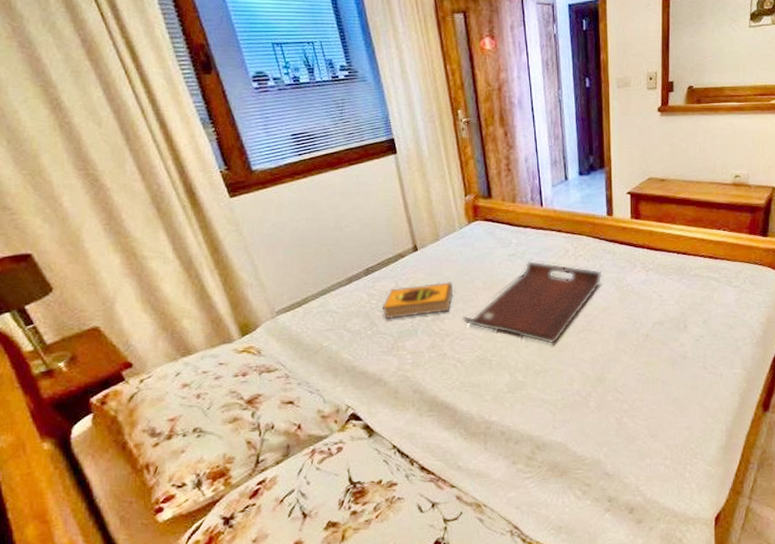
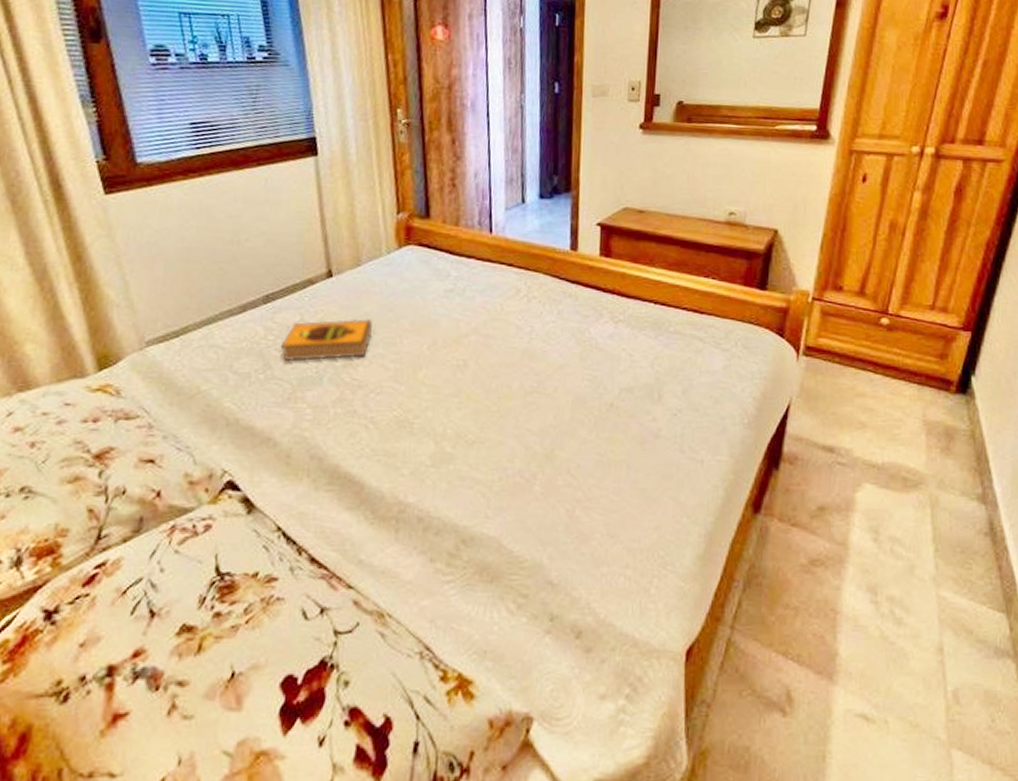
serving tray: present [461,260,602,344] -> none [380,299,560,407]

